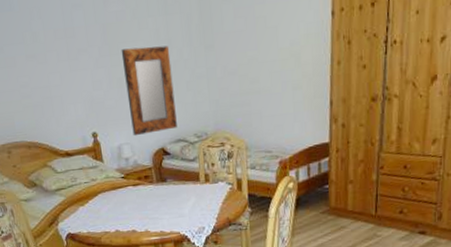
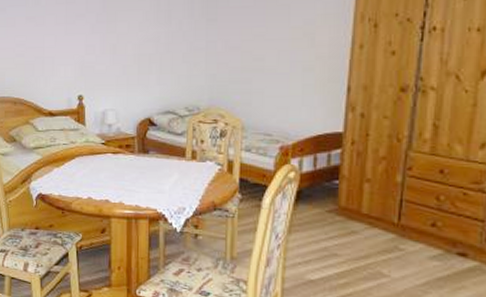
home mirror: present [121,45,177,136] -> none [118,16,169,103]

